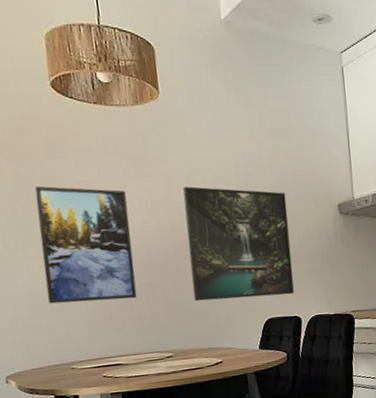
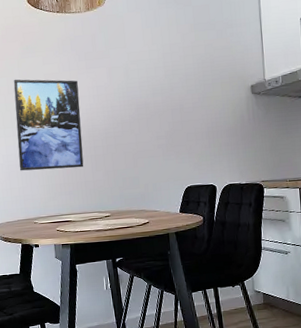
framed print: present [183,186,294,301] -> none [121,75,211,171]

